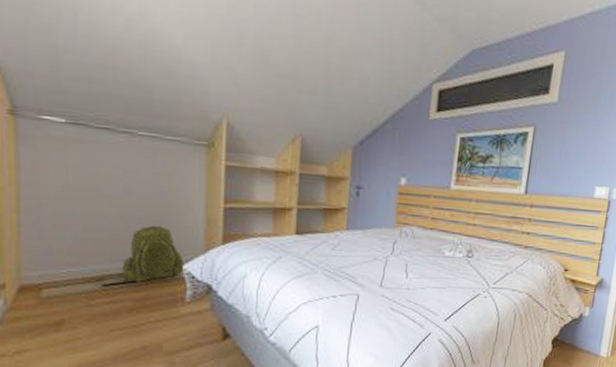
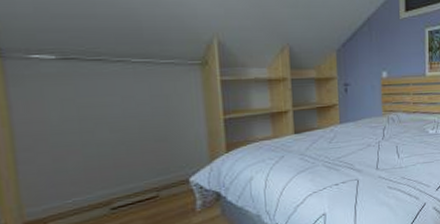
backpack: present [121,225,184,283] -> none [128,144,192,203]

